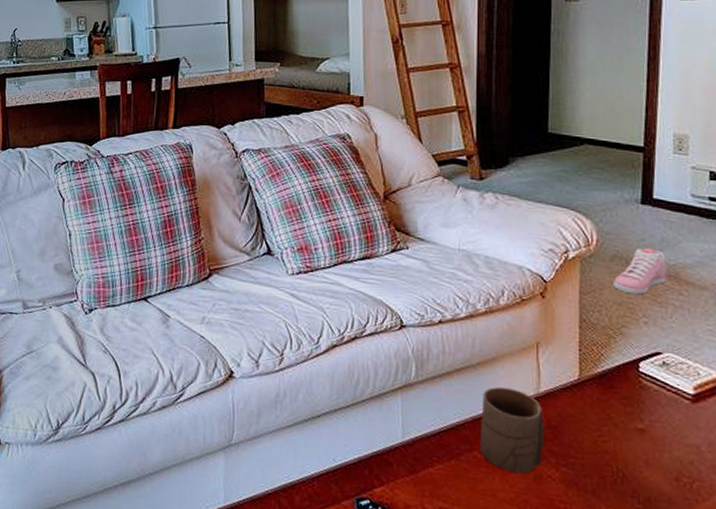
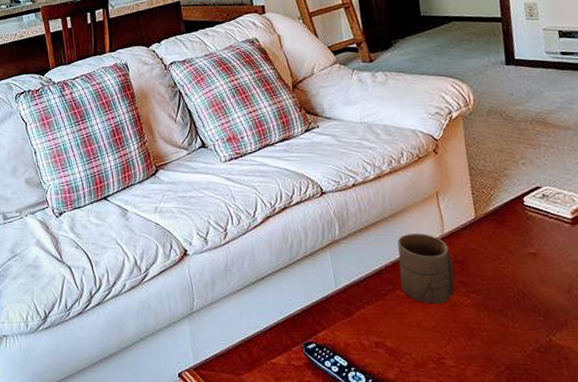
sneaker: present [613,248,667,295] -> none [492,101,536,141]

